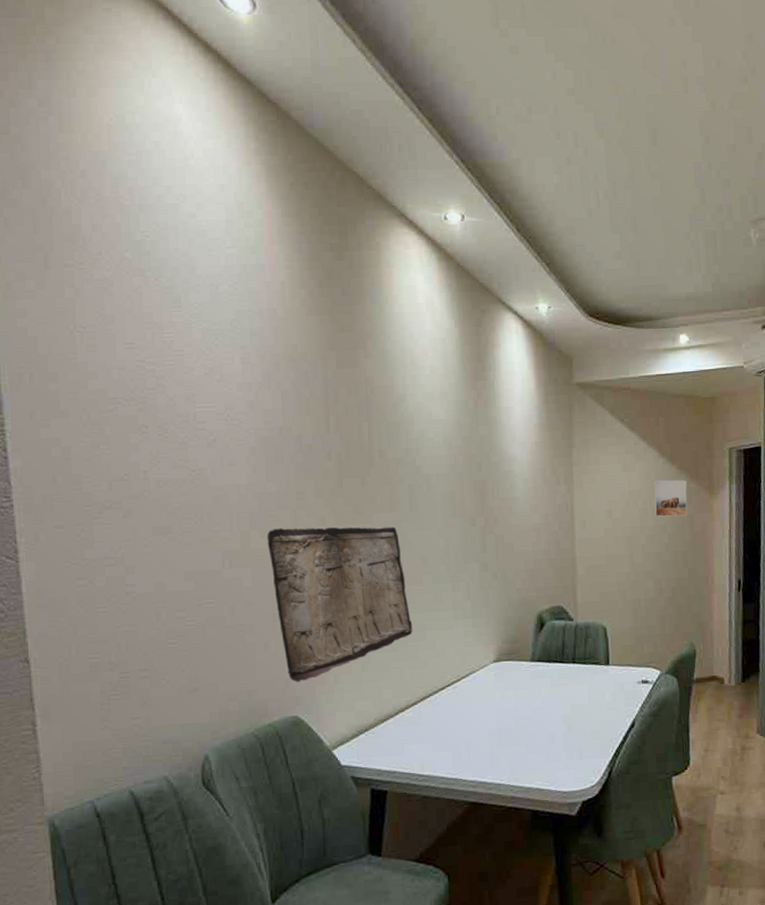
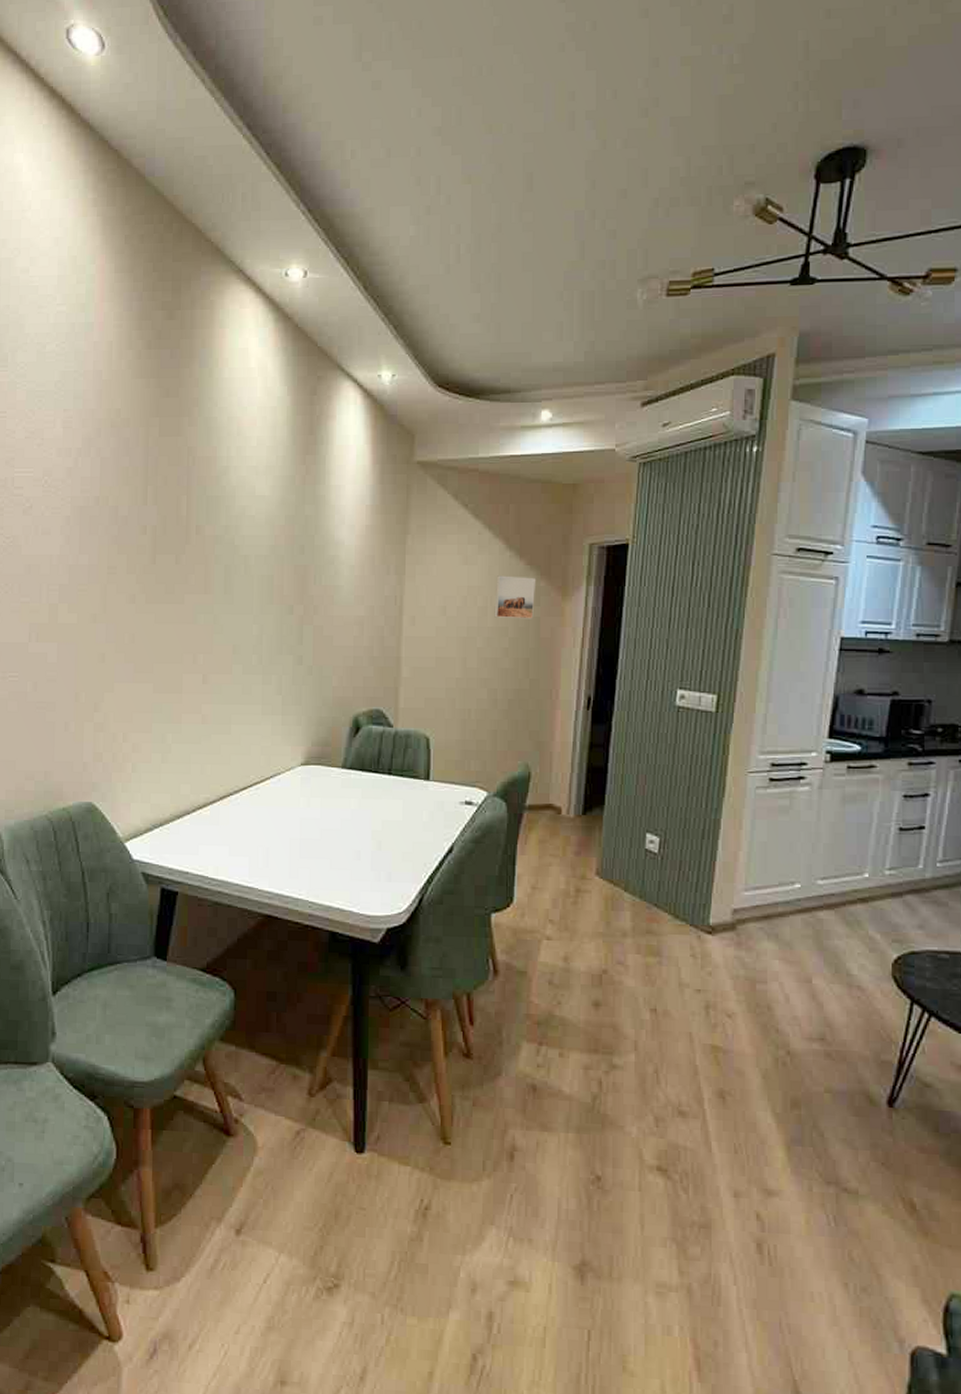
stone relief: present [267,526,413,682] -> none [75,602,218,767]

